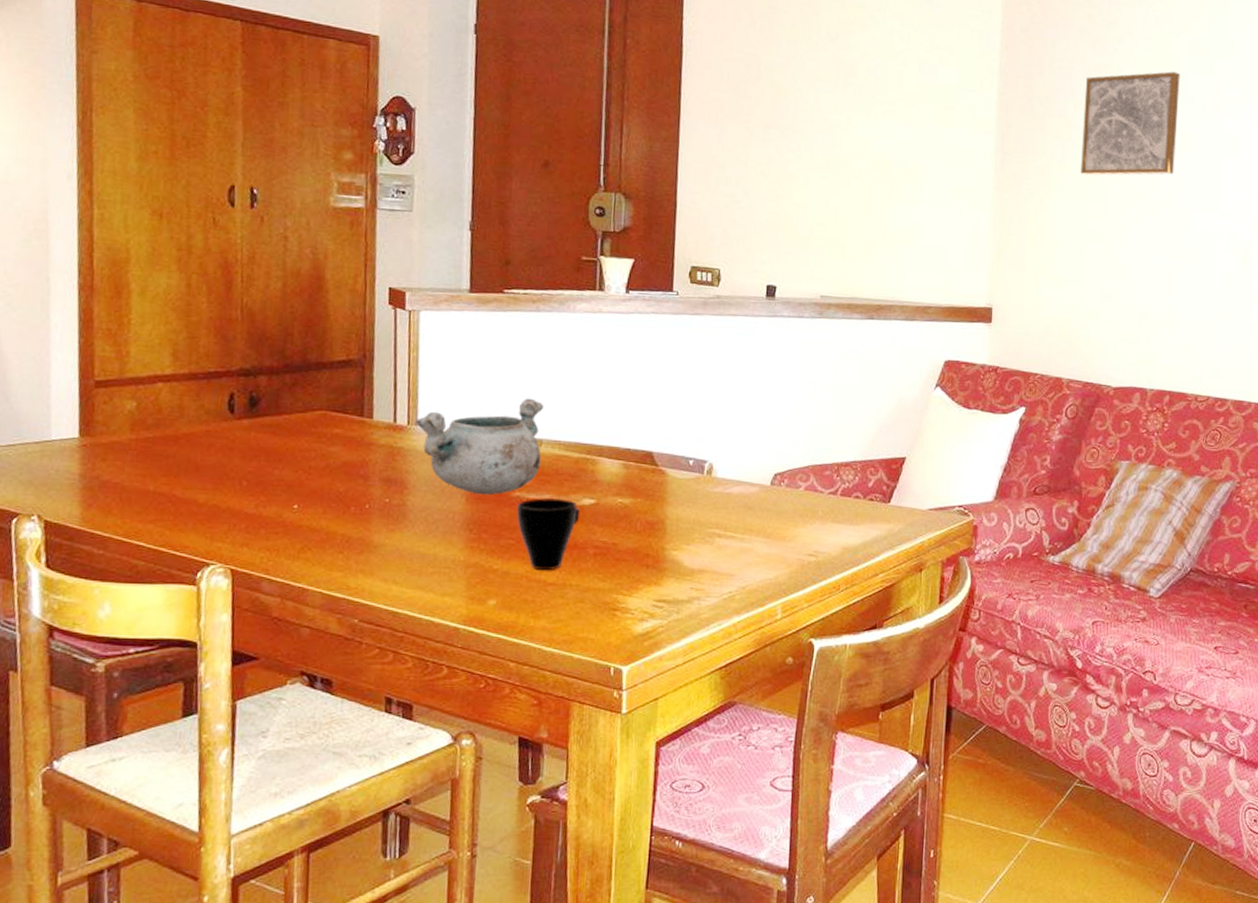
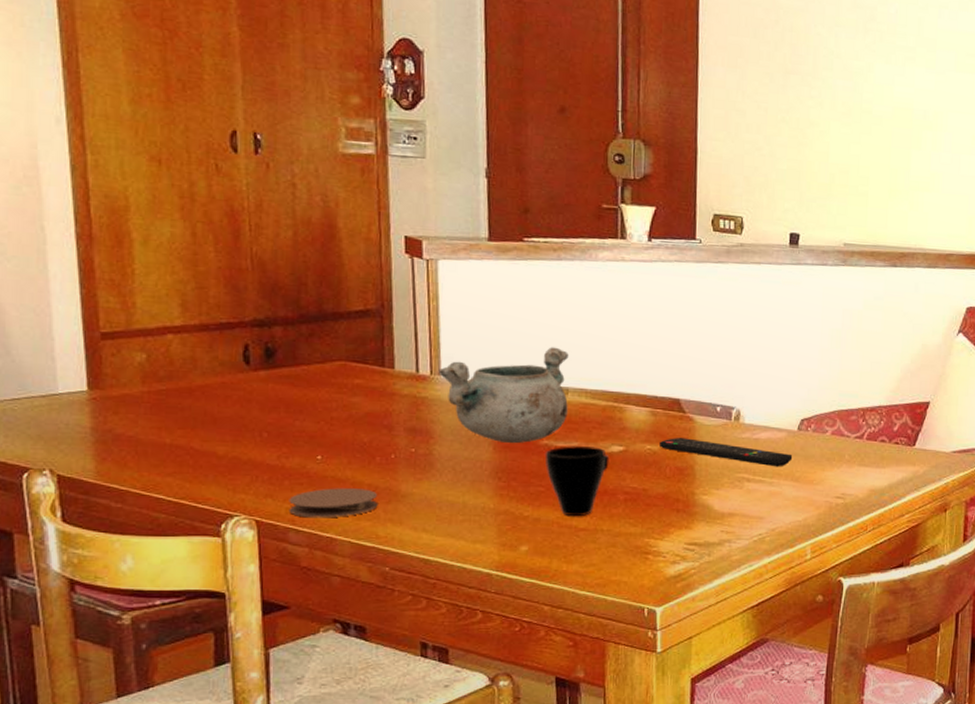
coaster: none [263,537,350,568] -> present [288,488,378,518]
remote control: none [631,490,765,523] -> present [660,437,793,467]

